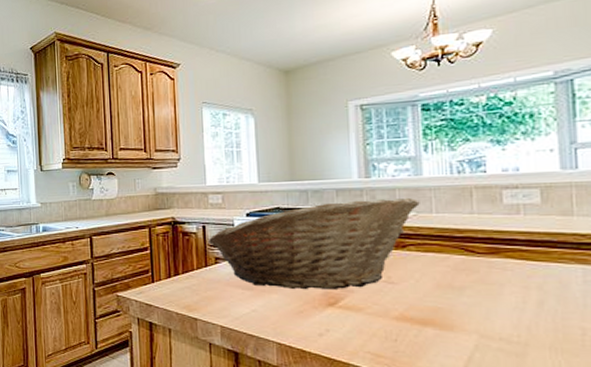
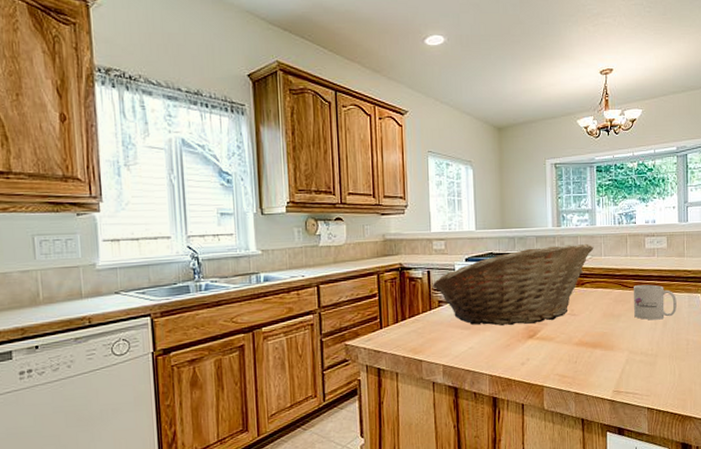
mug: none [485,251,562,298] -> present [634,284,677,320]

